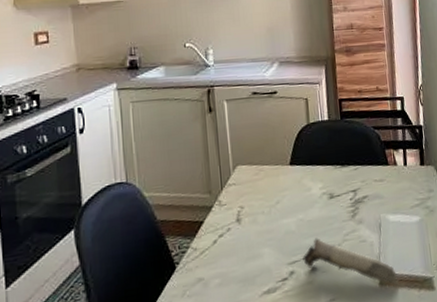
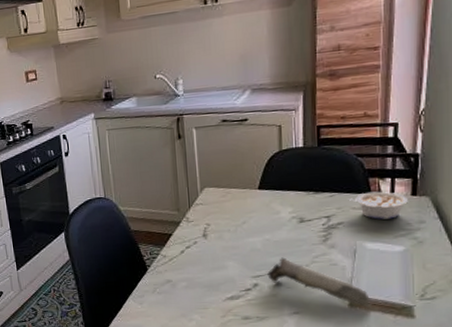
legume: none [370,162,418,191] -> present [348,191,408,220]

